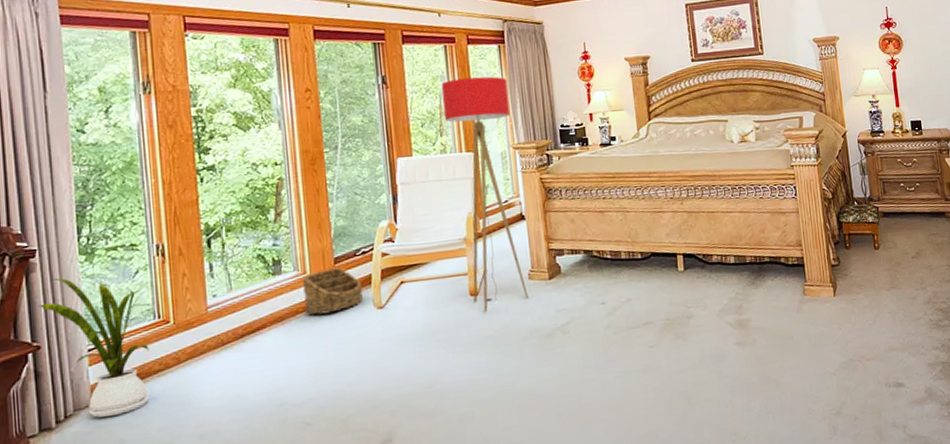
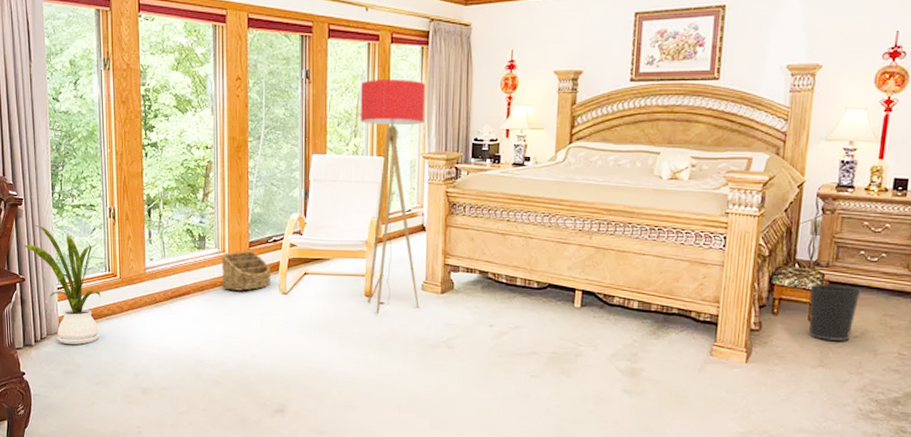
wastebasket: none [869,214,909,265] -> present [808,284,862,341]

